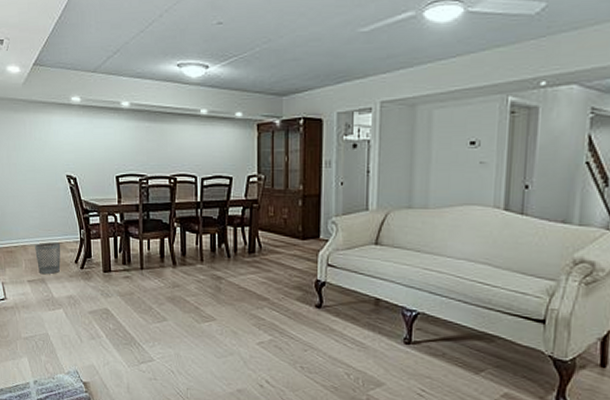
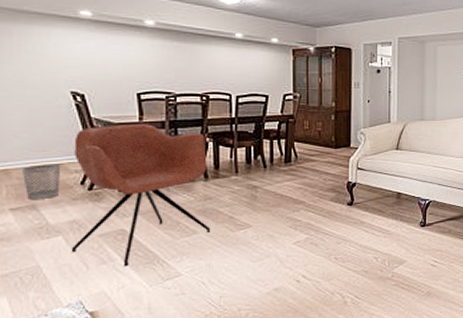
armchair: none [69,207,179,345] -> present [71,124,211,267]

